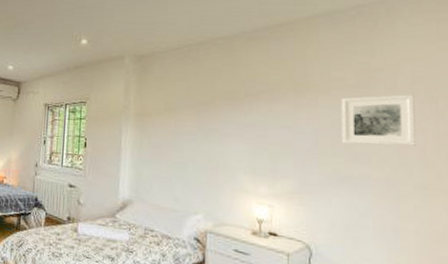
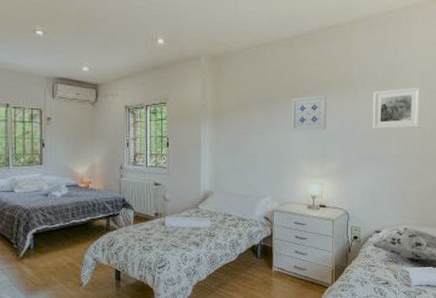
wall art: none [230,100,276,141] -> present [292,95,327,131]

